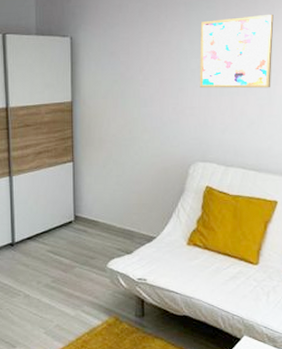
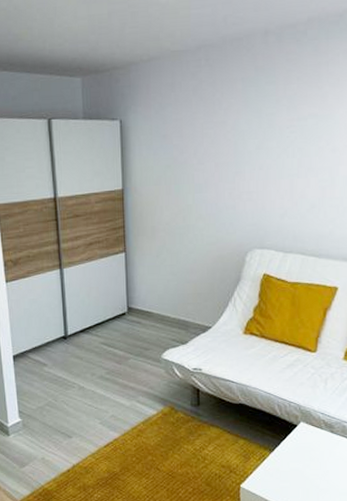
wall art: present [199,14,274,89] -> none [257,87,338,171]

